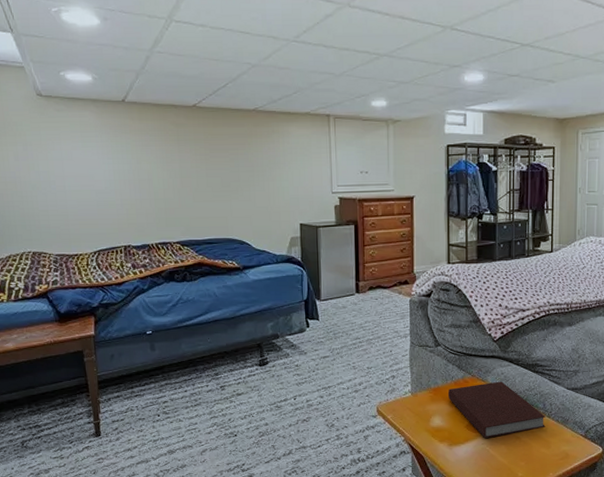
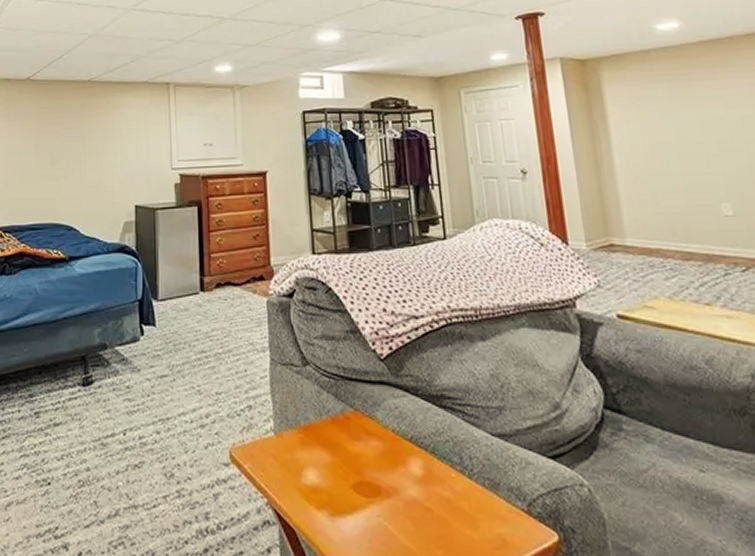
notebook: present [447,381,546,438] -> none [323,419,467,507]

